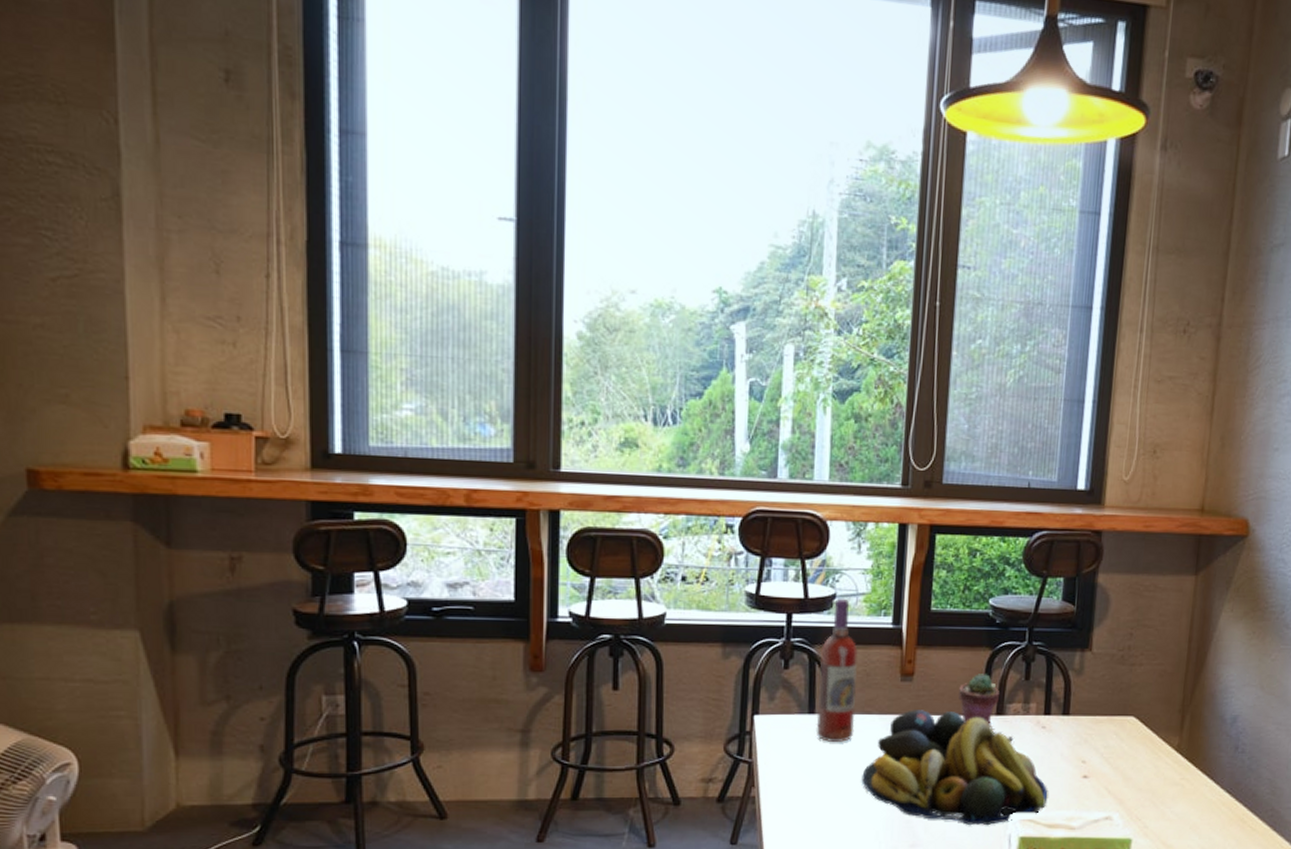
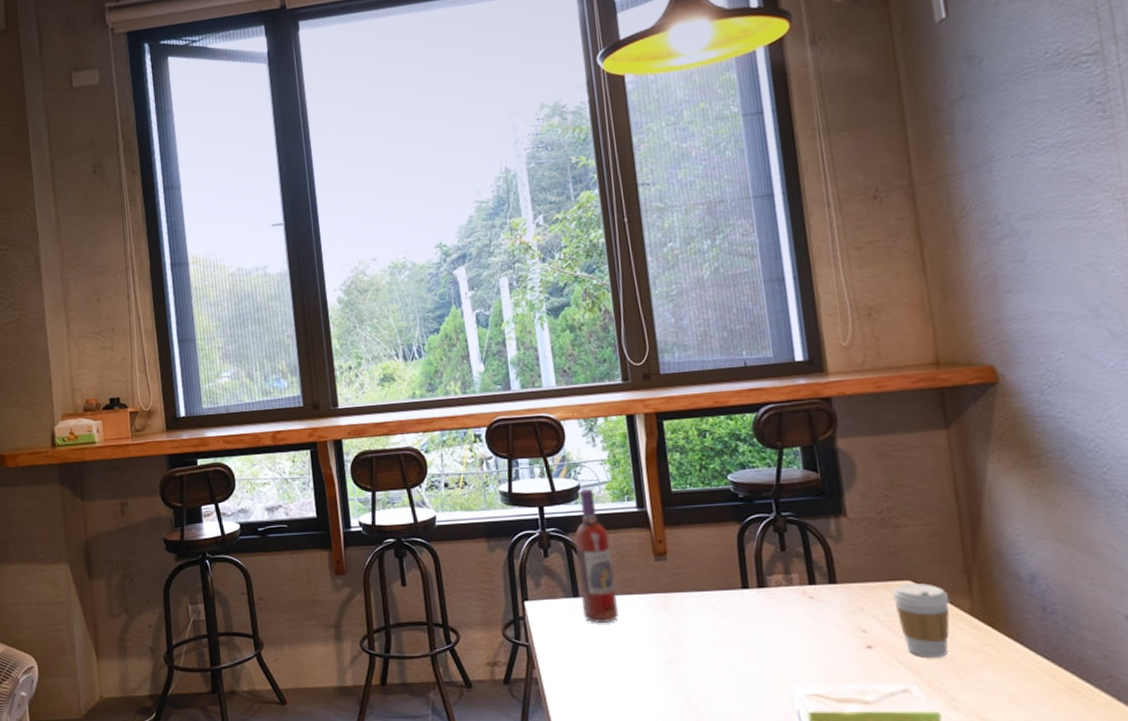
fruit bowl: present [862,710,1048,826] -> none [634,587,832,702]
potted succulent: present [957,674,1001,726] -> none [714,548,758,599]
coffee cup: none [1115,718,1163,789] -> present [892,582,950,659]

